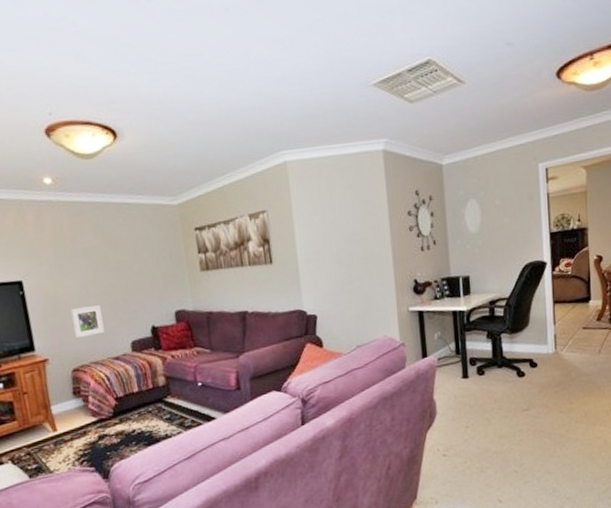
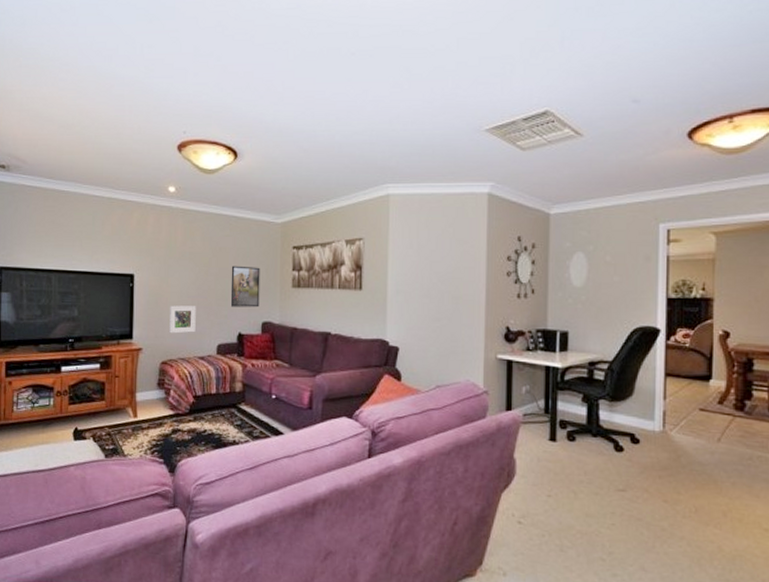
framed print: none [131,254,169,300] -> present [230,265,260,308]

